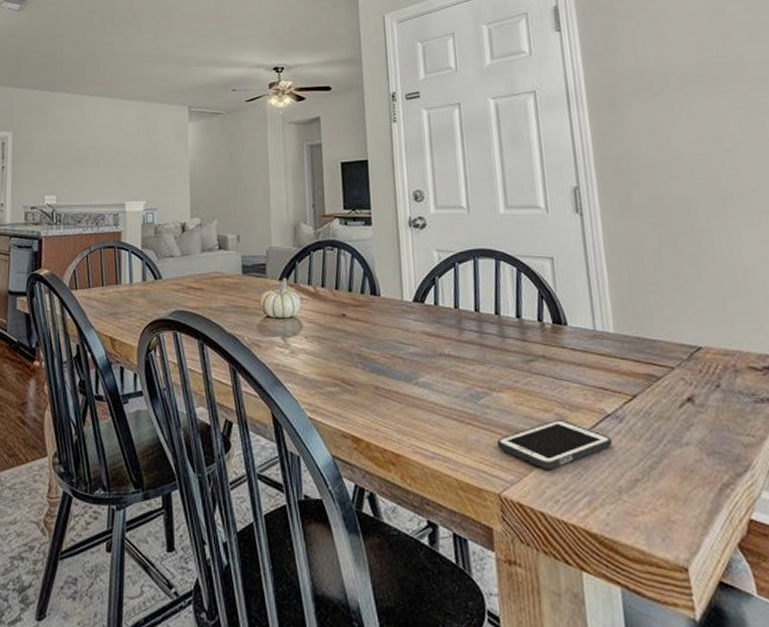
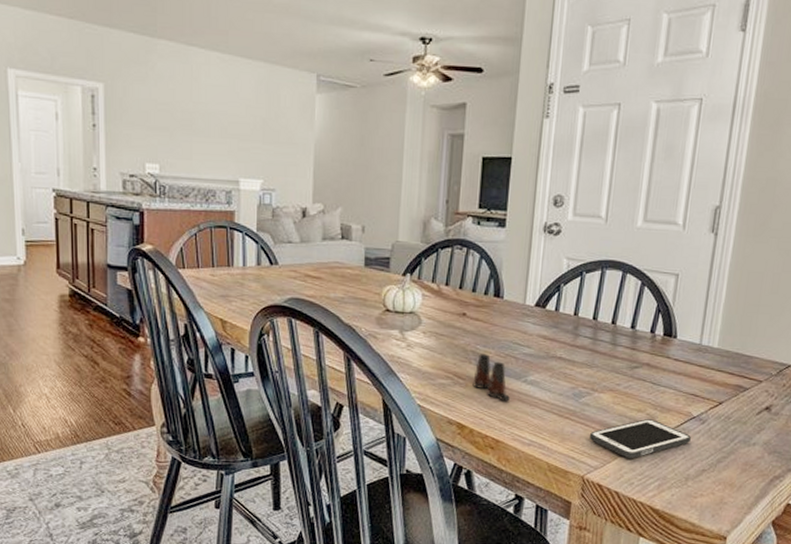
salt shaker: none [362,356,405,408] -> present [472,354,511,402]

